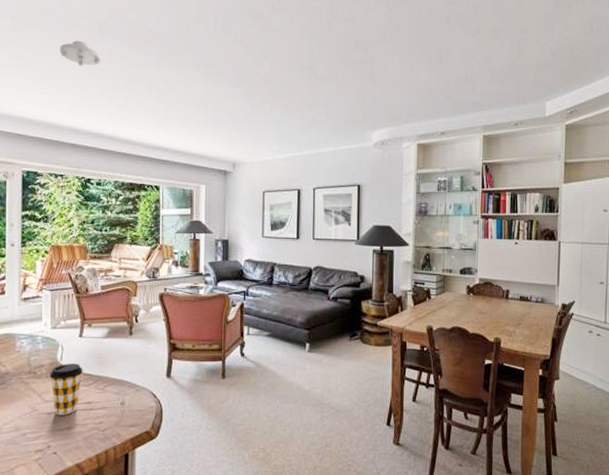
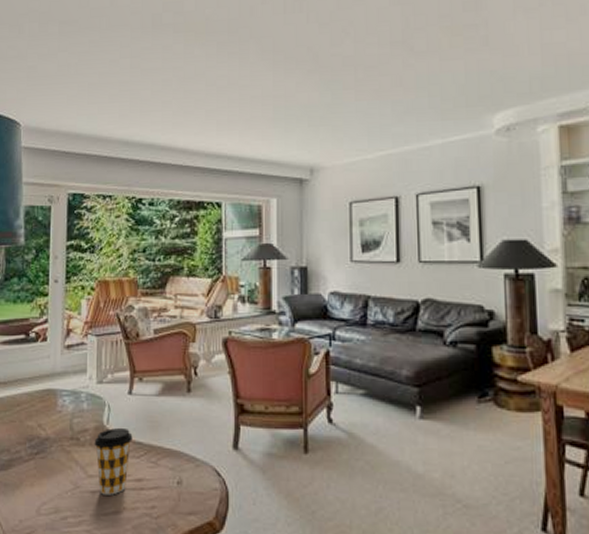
ceiling light: present [59,40,101,67] -> none [109,39,154,69]

